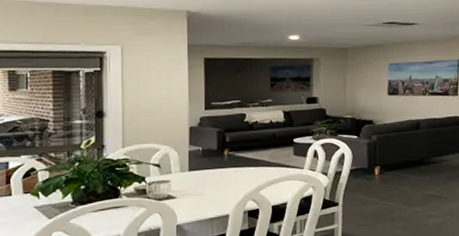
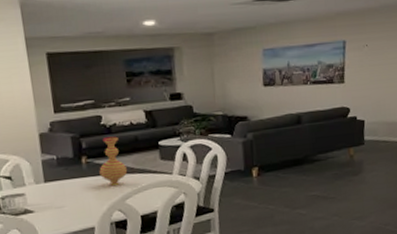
vase: none [239,133,264,178] -> present [99,136,128,186]

